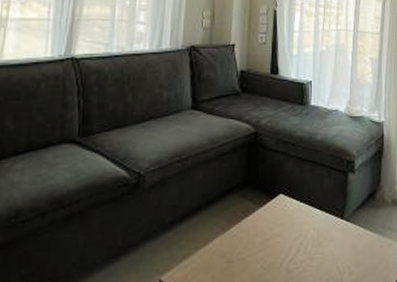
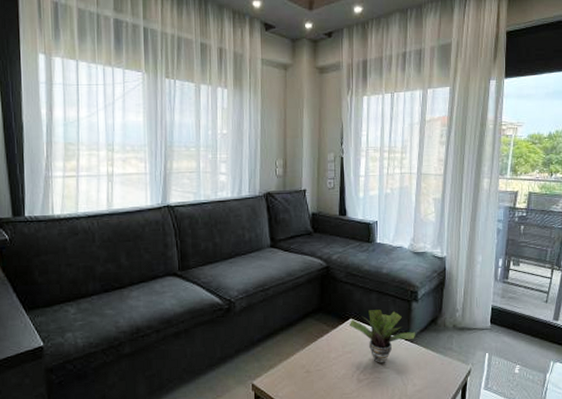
potted plant: none [278,183,353,249] -> present [348,310,416,364]

